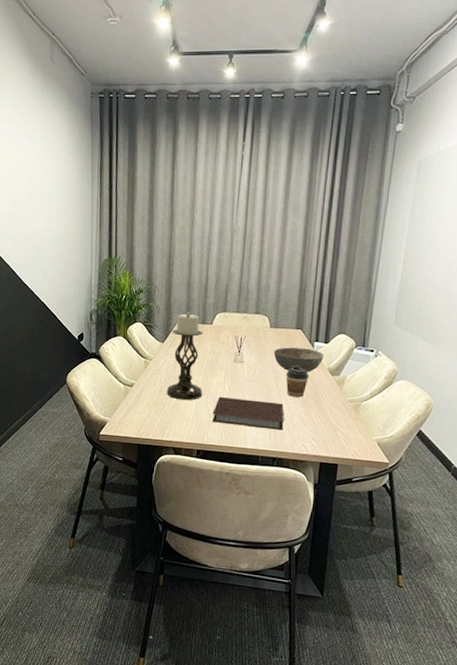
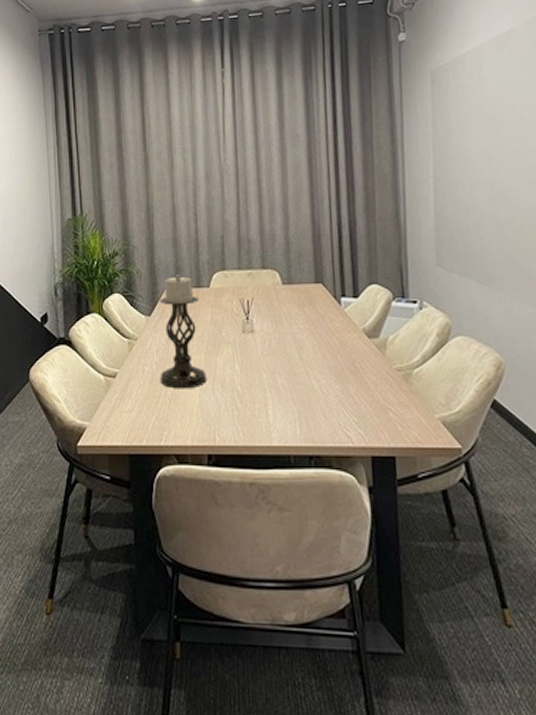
notebook: present [212,396,284,430] -> none [222,379,317,417]
bowl: present [273,347,324,373] -> none [291,306,356,338]
coffee cup: present [286,366,309,398] -> none [310,330,340,371]

